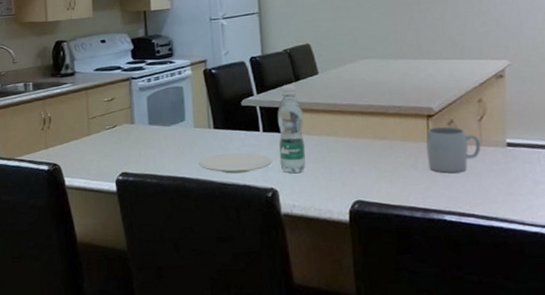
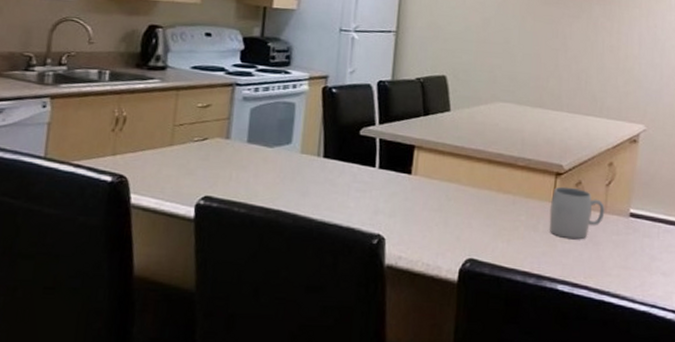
plate: present [197,152,273,174] -> none [298,187,385,213]
bottle: present [277,85,306,173] -> none [392,118,427,220]

